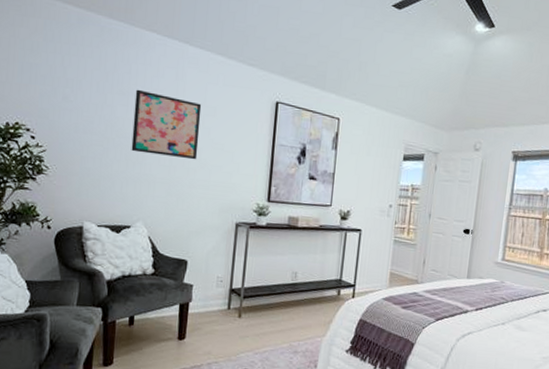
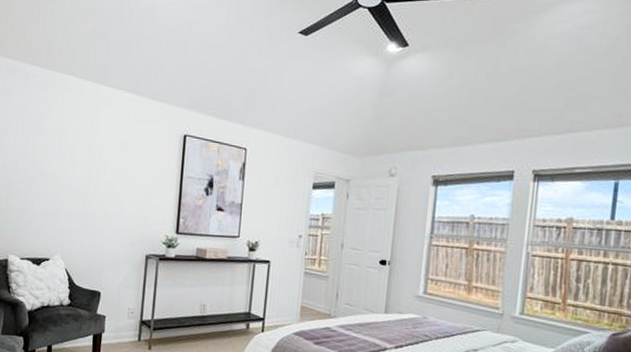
wall art: present [131,89,202,160] -> none [50,129,114,194]

